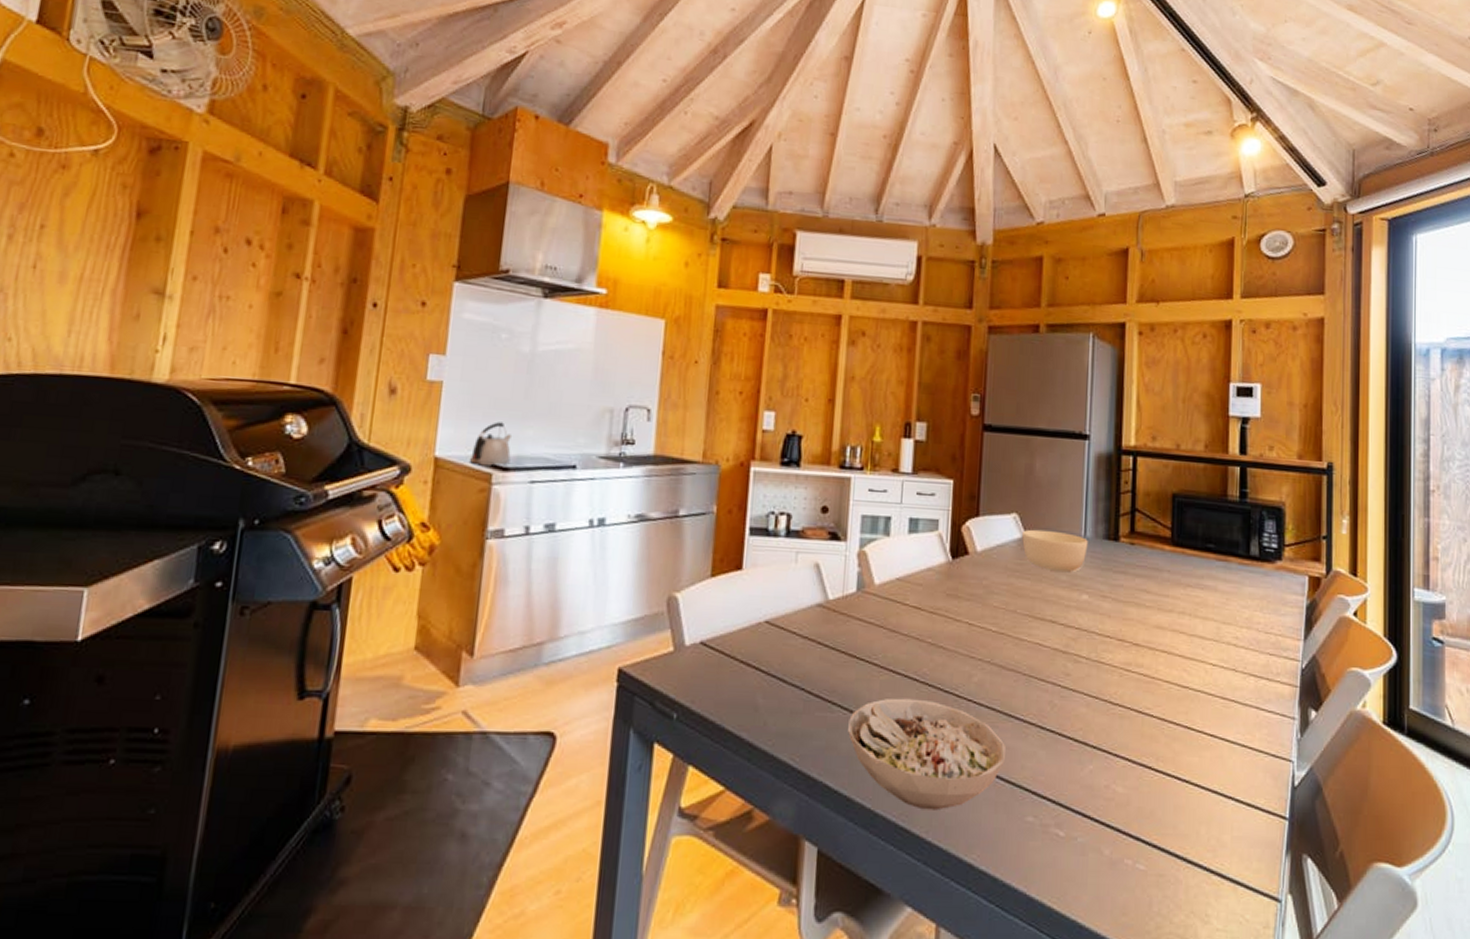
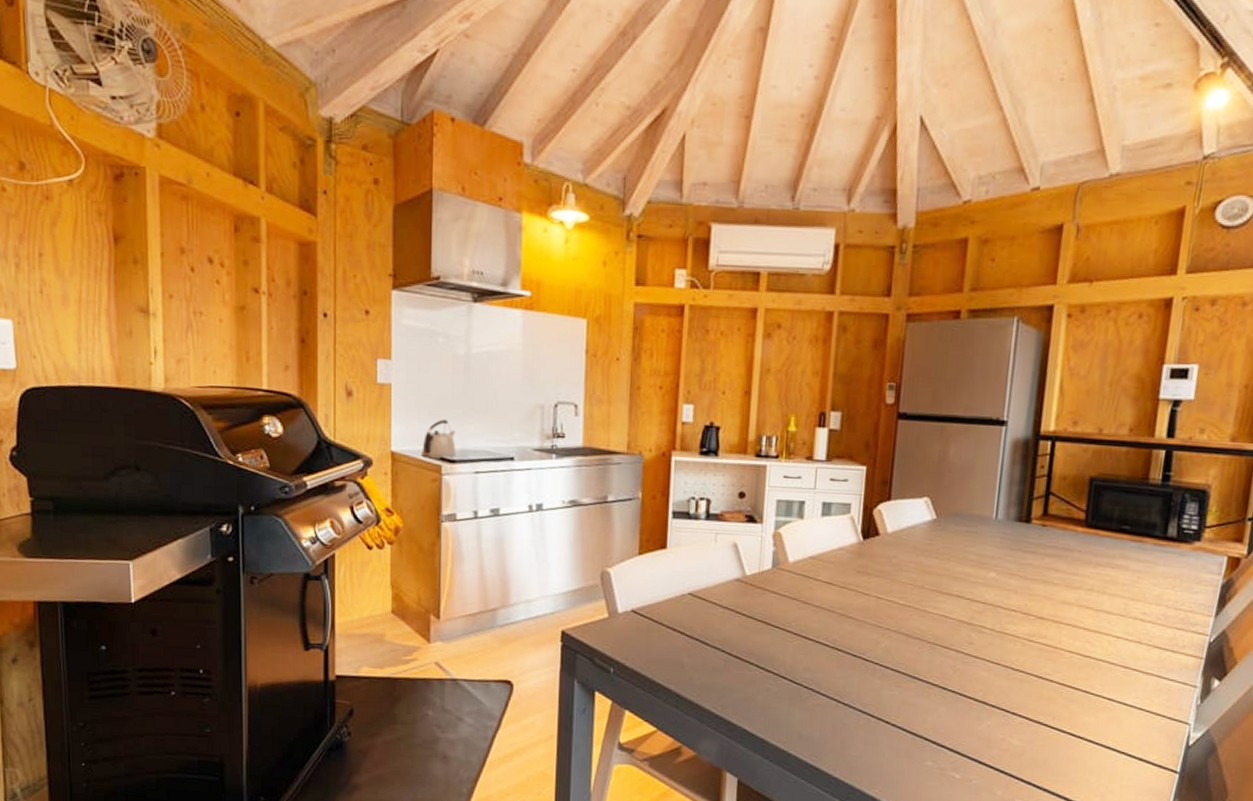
bowl: present [848,698,1007,811] -> none [764,660,910,753]
bowl: present [1022,529,1088,573] -> none [932,512,999,552]

